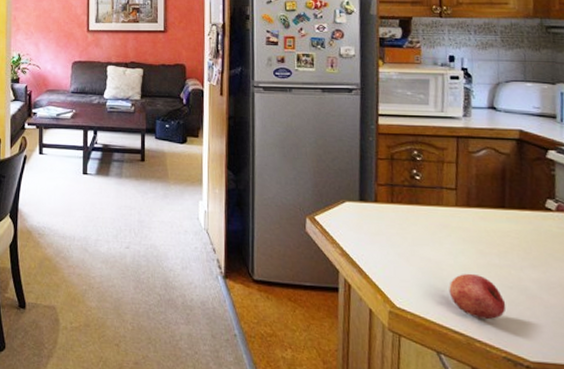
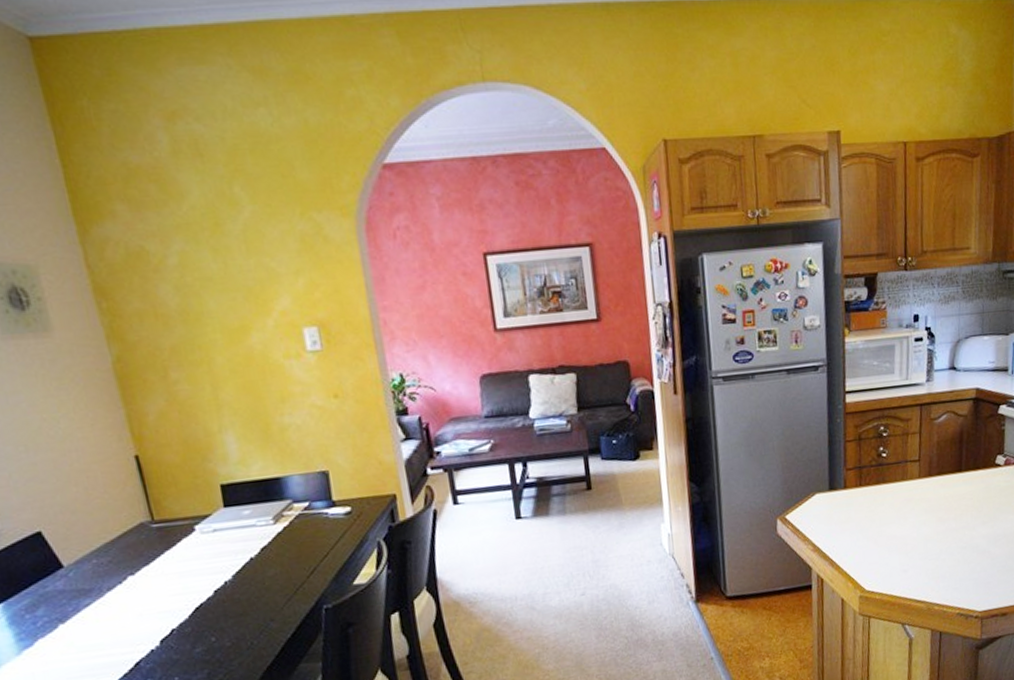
fruit: present [449,273,506,320] -> none [912,541,961,584]

